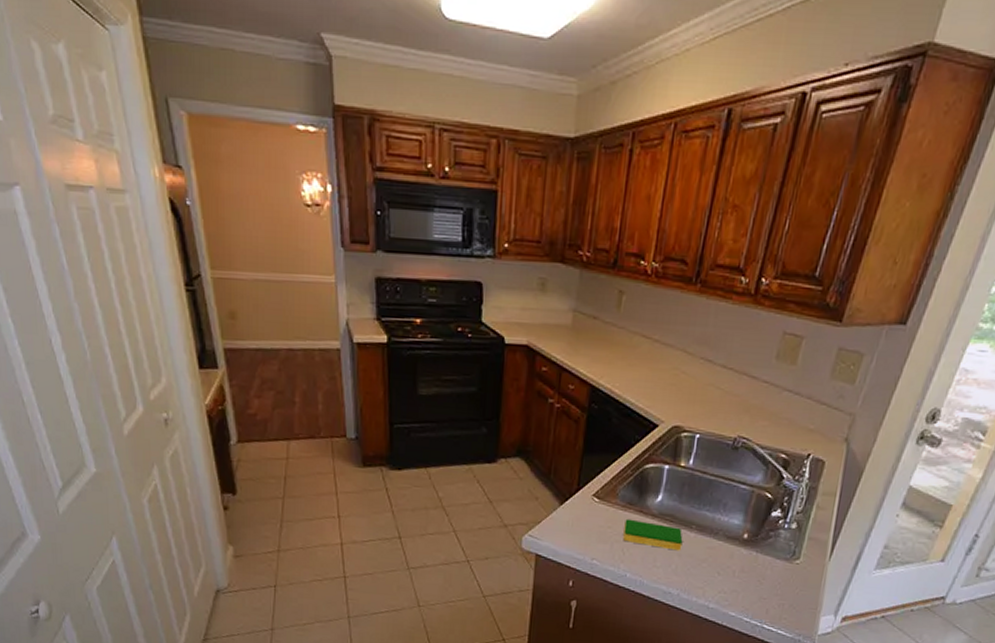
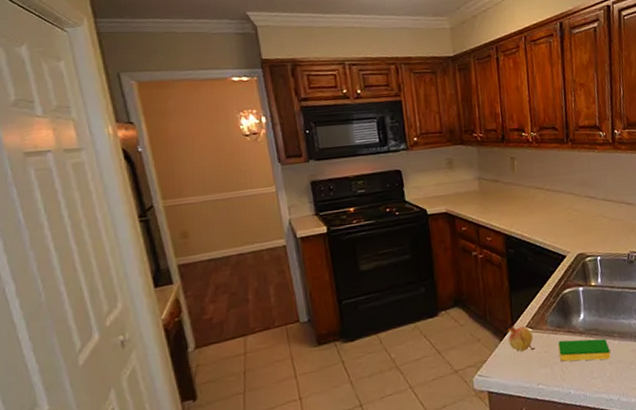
fruit: none [569,489,599,523] -> present [506,323,535,352]

